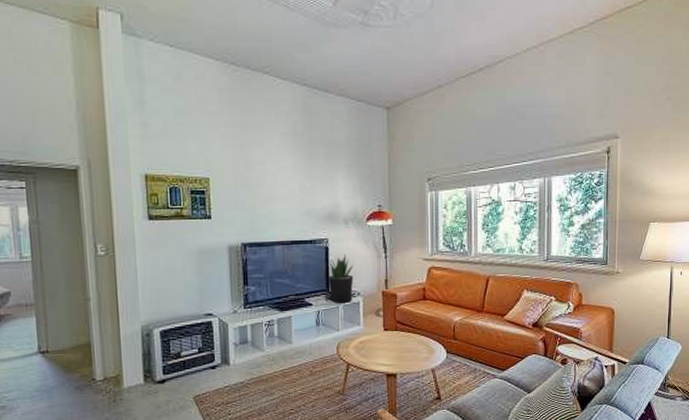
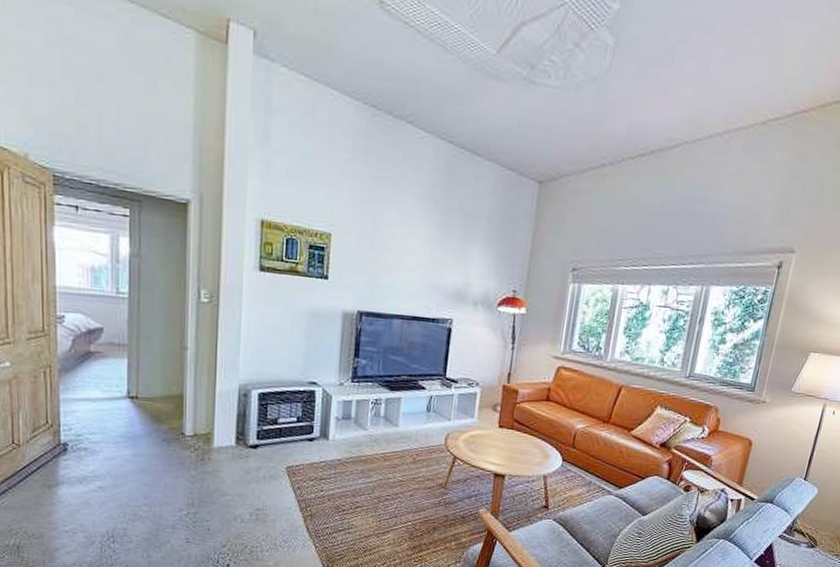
planter: present [328,253,354,303] -> none [445,338,476,392]

